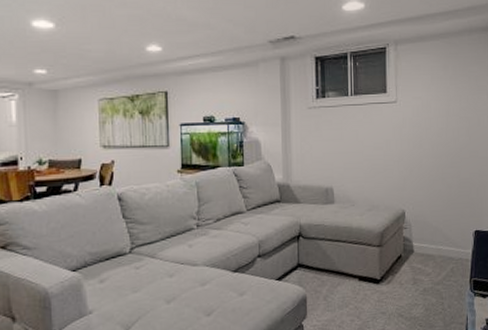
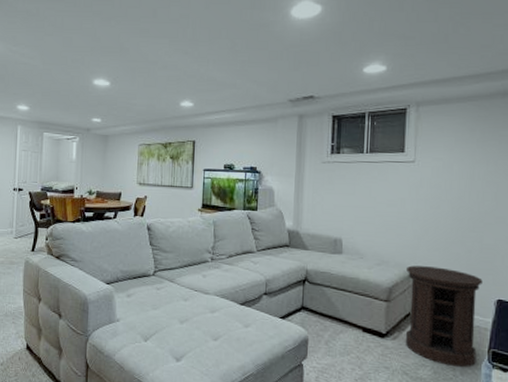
side table: none [396,205,462,301] -> present [405,265,483,368]

